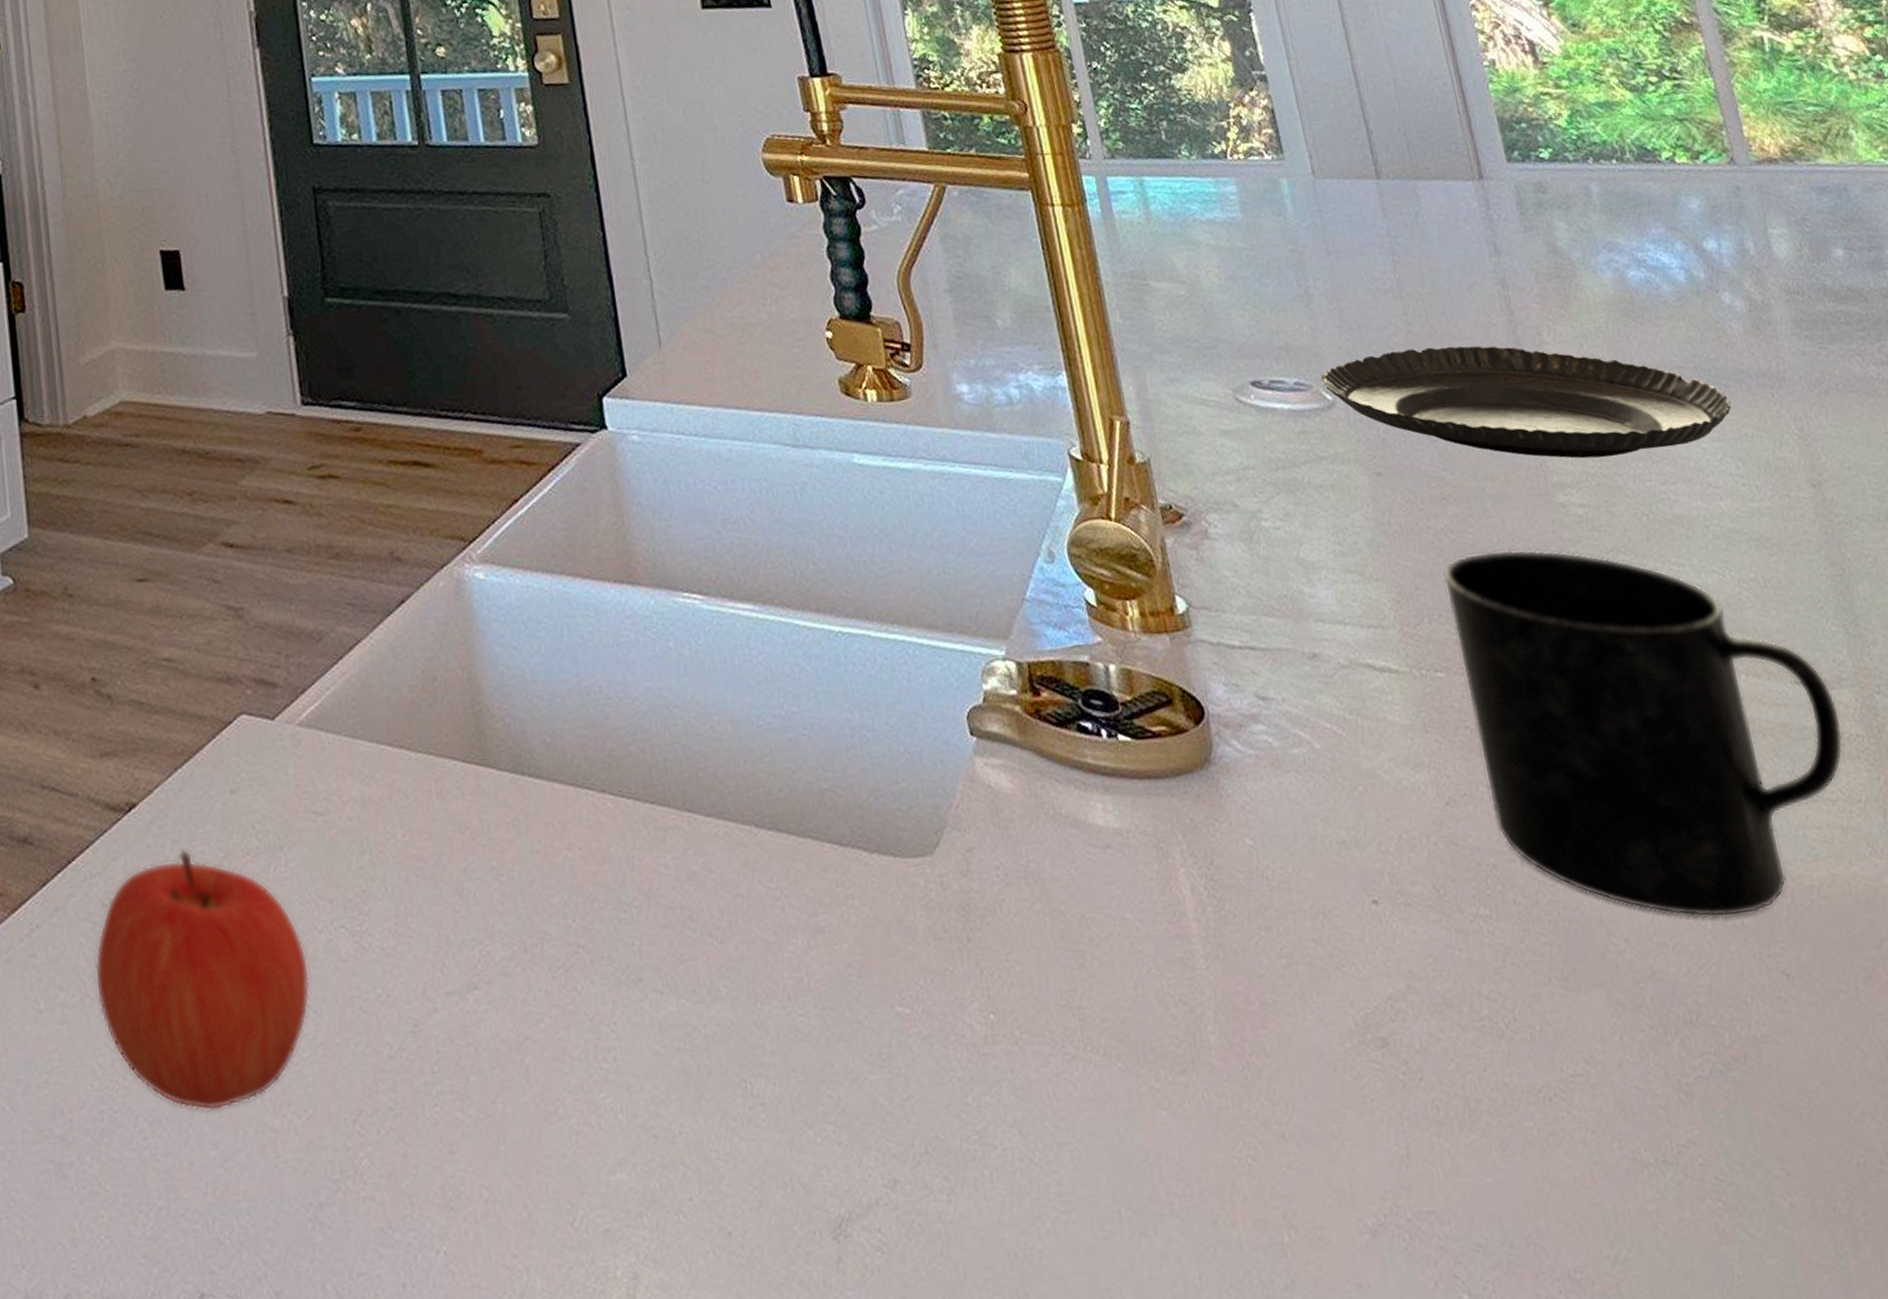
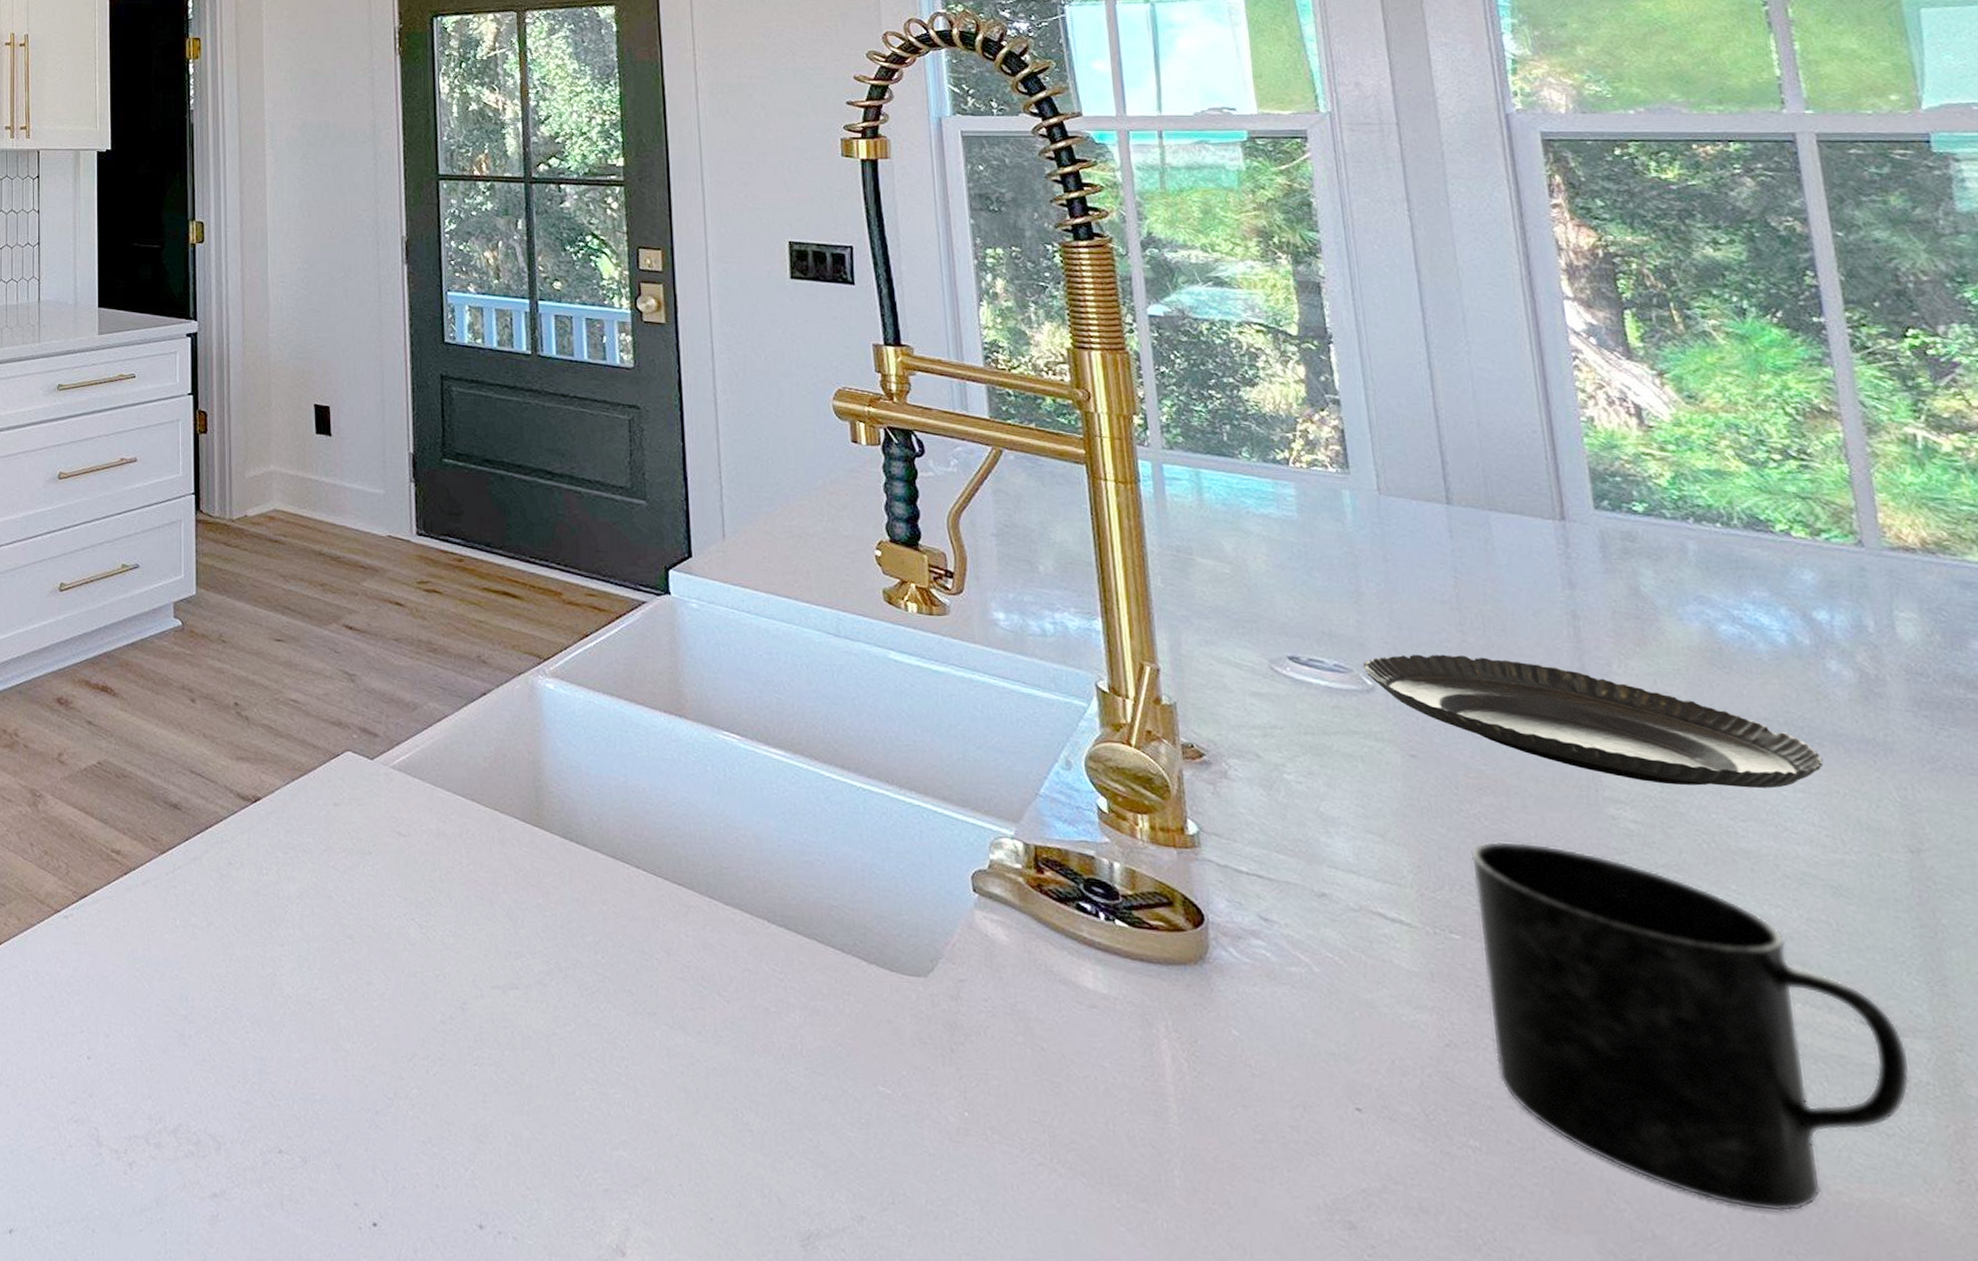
apple: present [94,850,310,1111] -> none [219,838,384,1027]

